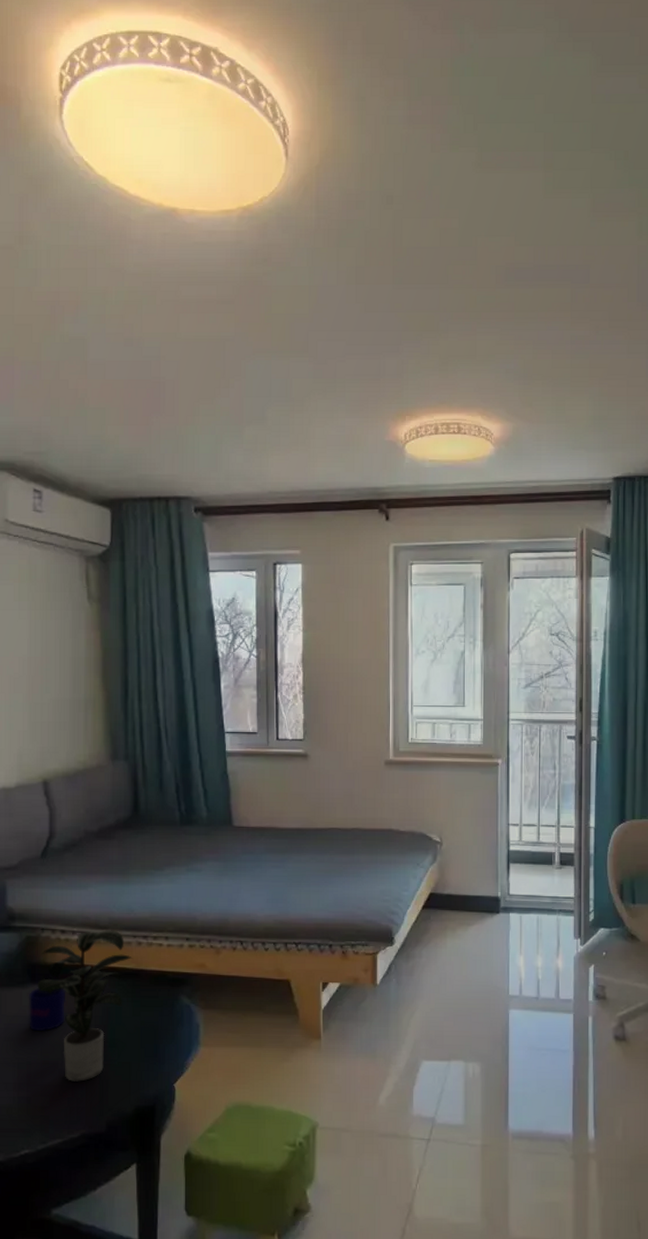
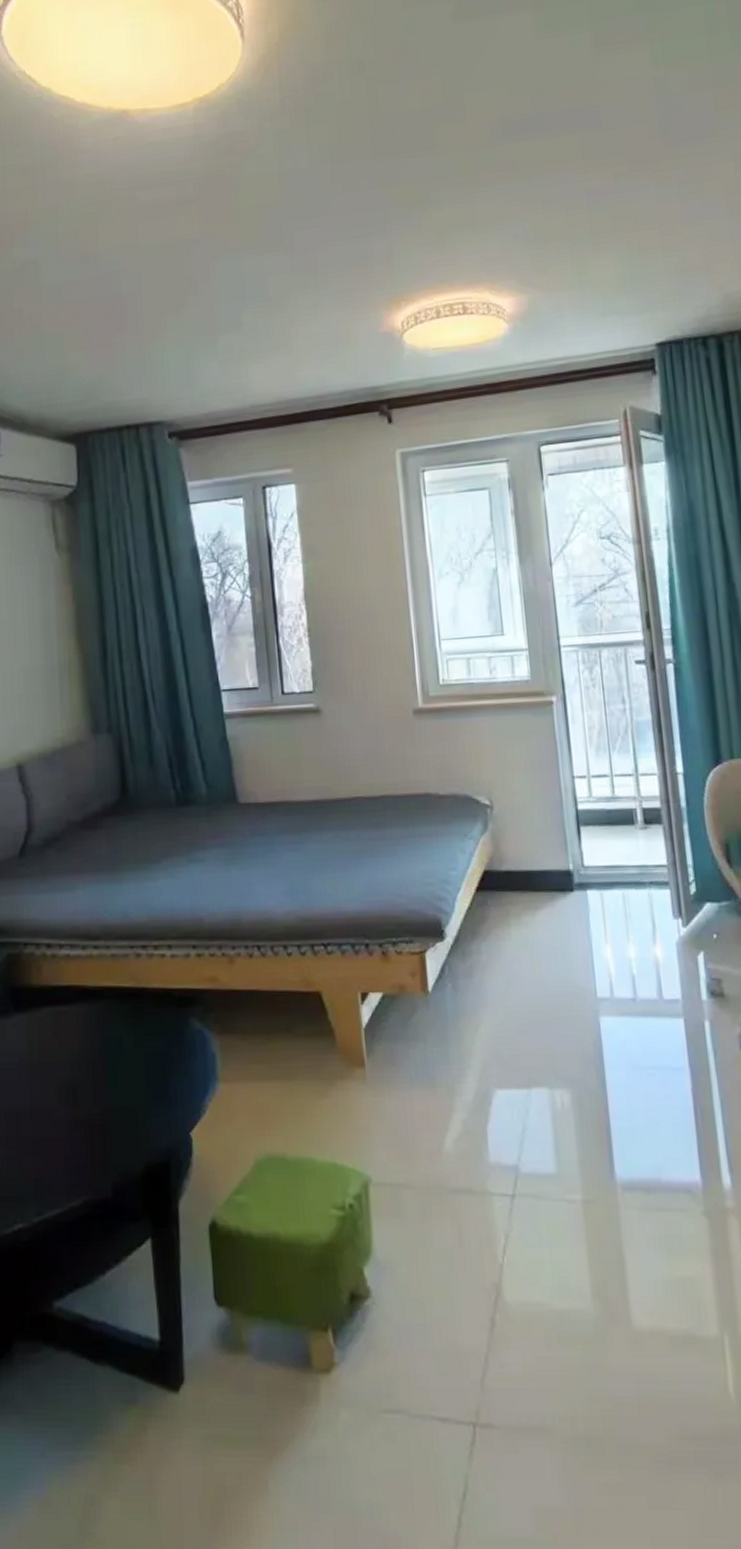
mug: present [29,988,66,1031] -> none [13,1017,57,1071]
potted plant: present [37,930,132,1082] -> none [22,940,131,1134]

